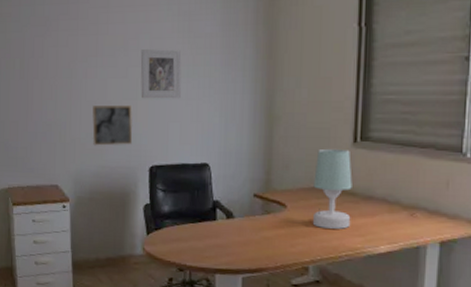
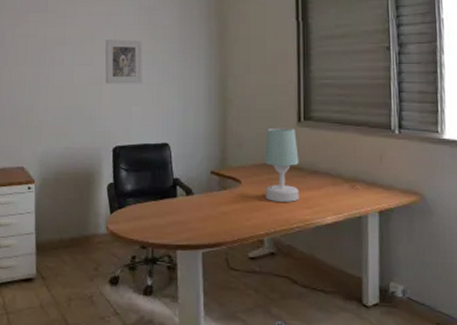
wall art: present [92,104,133,146] -> none [58,89,97,128]

